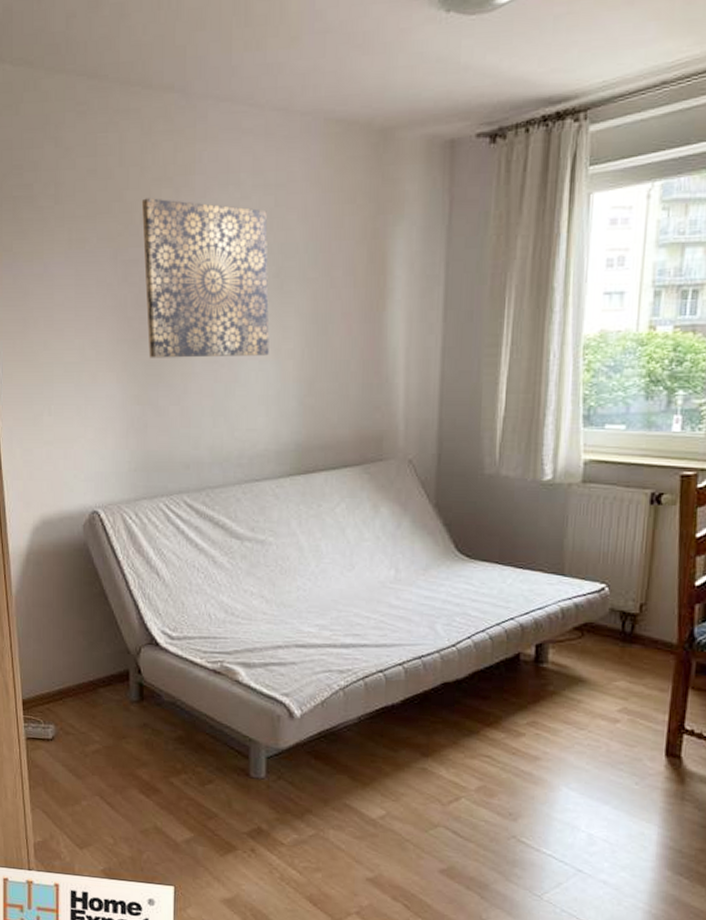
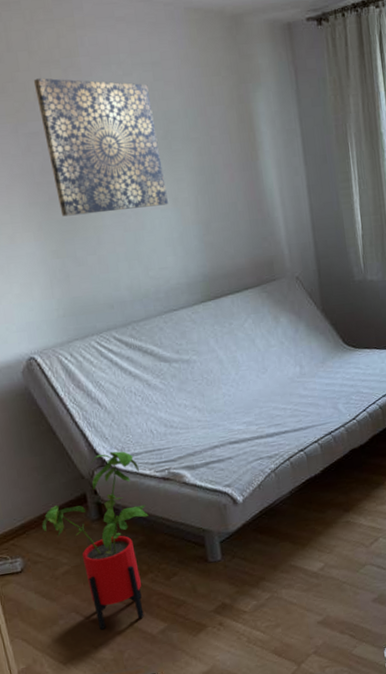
house plant: none [80,630,192,823] -> present [42,451,149,630]

